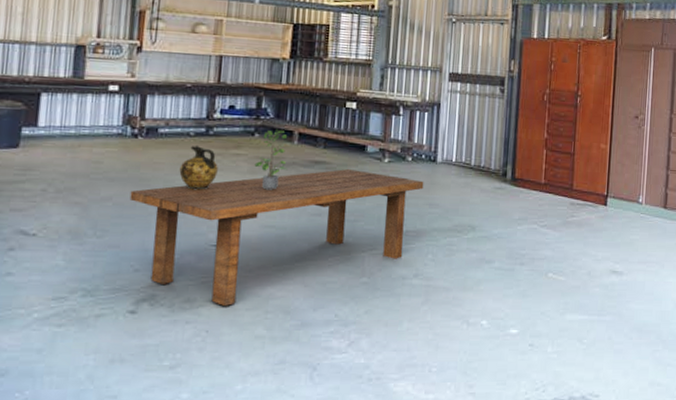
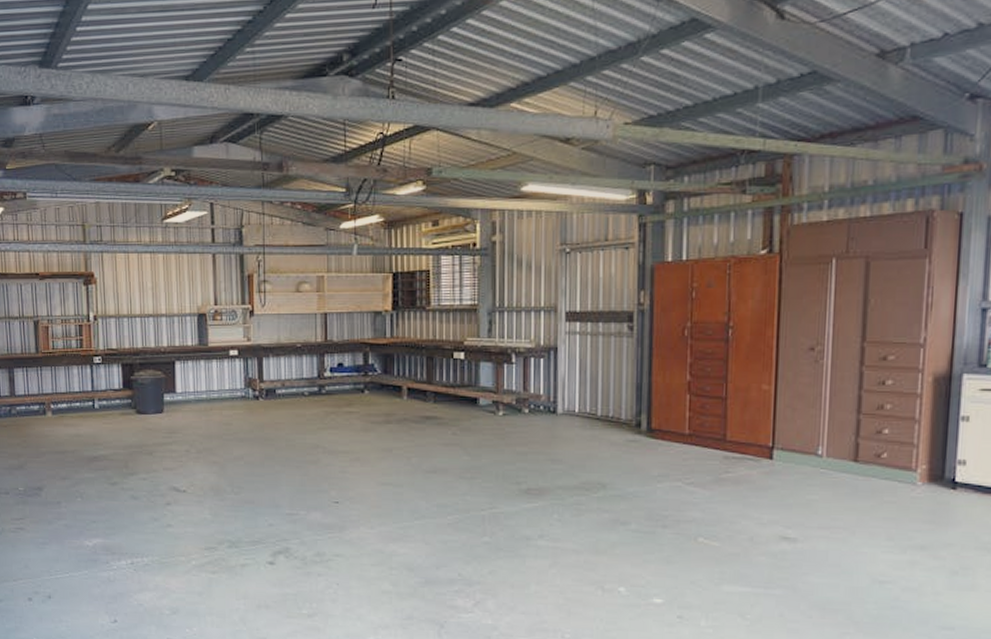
dining table: present [129,169,424,306] -> none [258,424,544,561]
ceramic jug: present [179,145,218,190] -> none [298,404,333,449]
potted plant: present [254,128,288,190] -> none [367,384,400,448]

